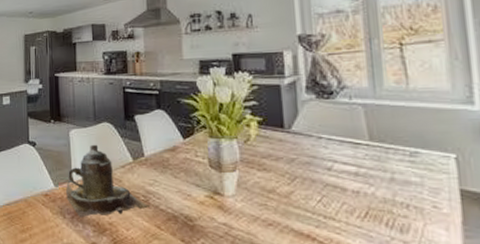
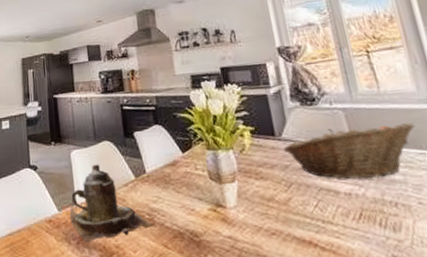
fruit basket: none [290,124,444,178] -> present [283,123,416,179]

